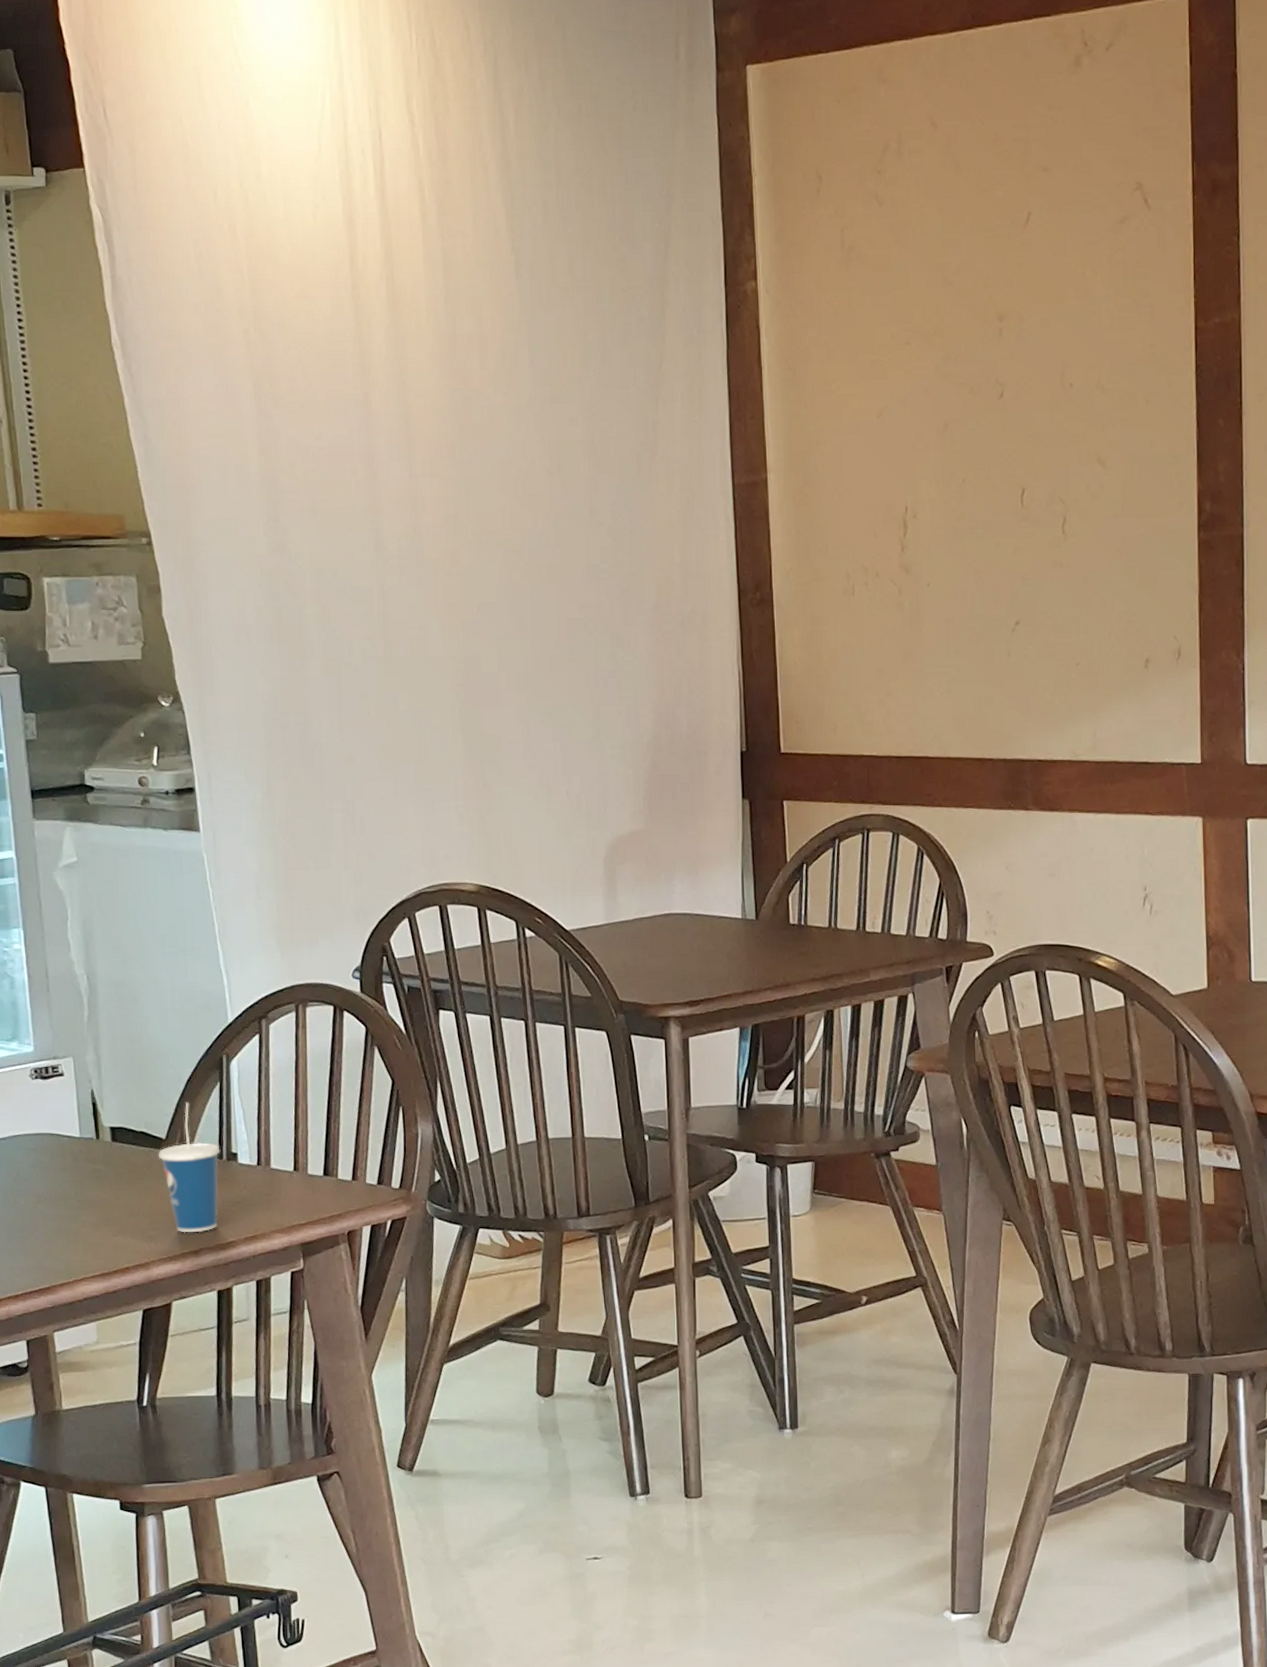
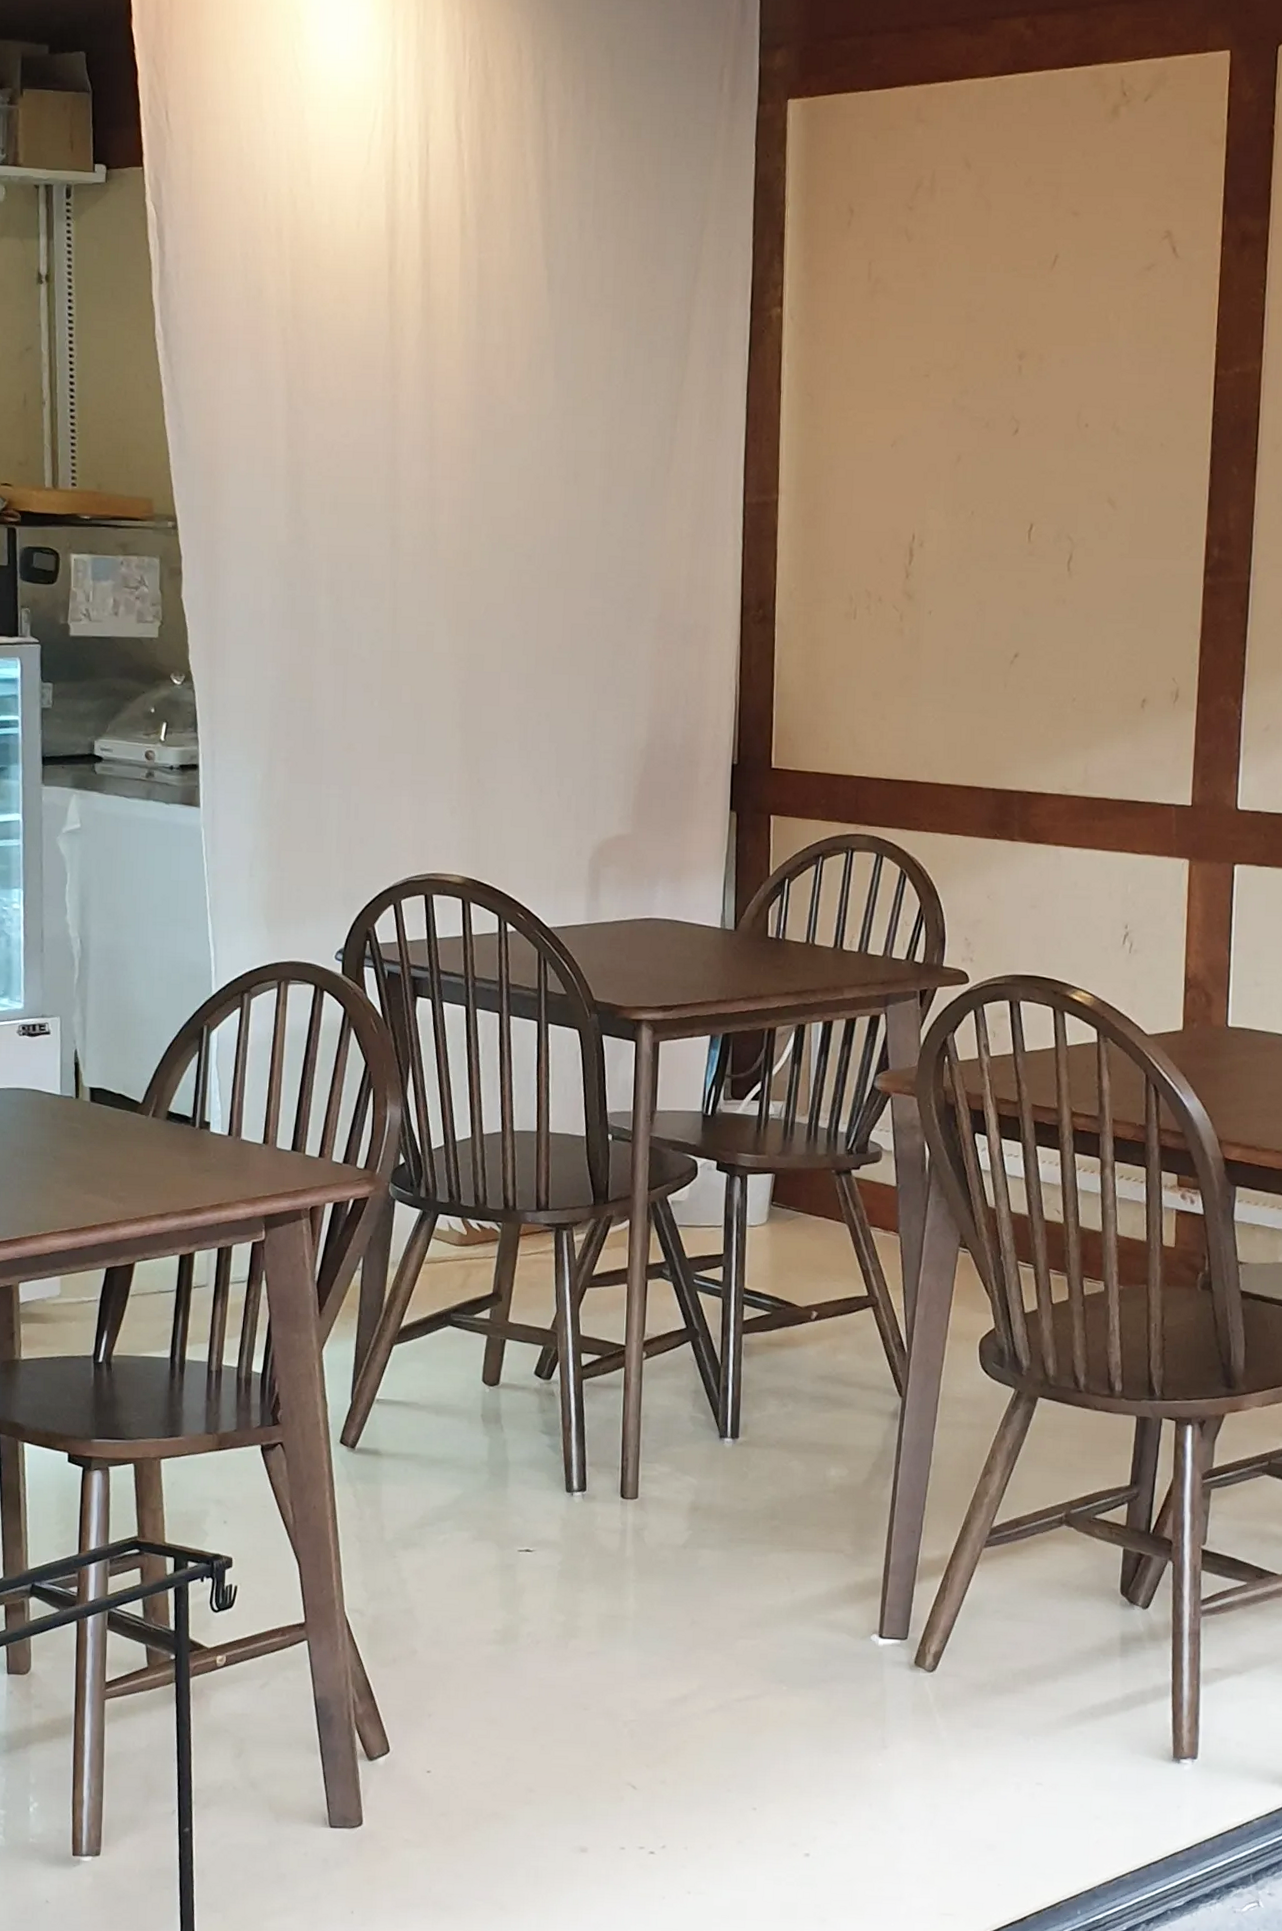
cup: present [158,1102,220,1233] -> none [133,1069,194,1197]

